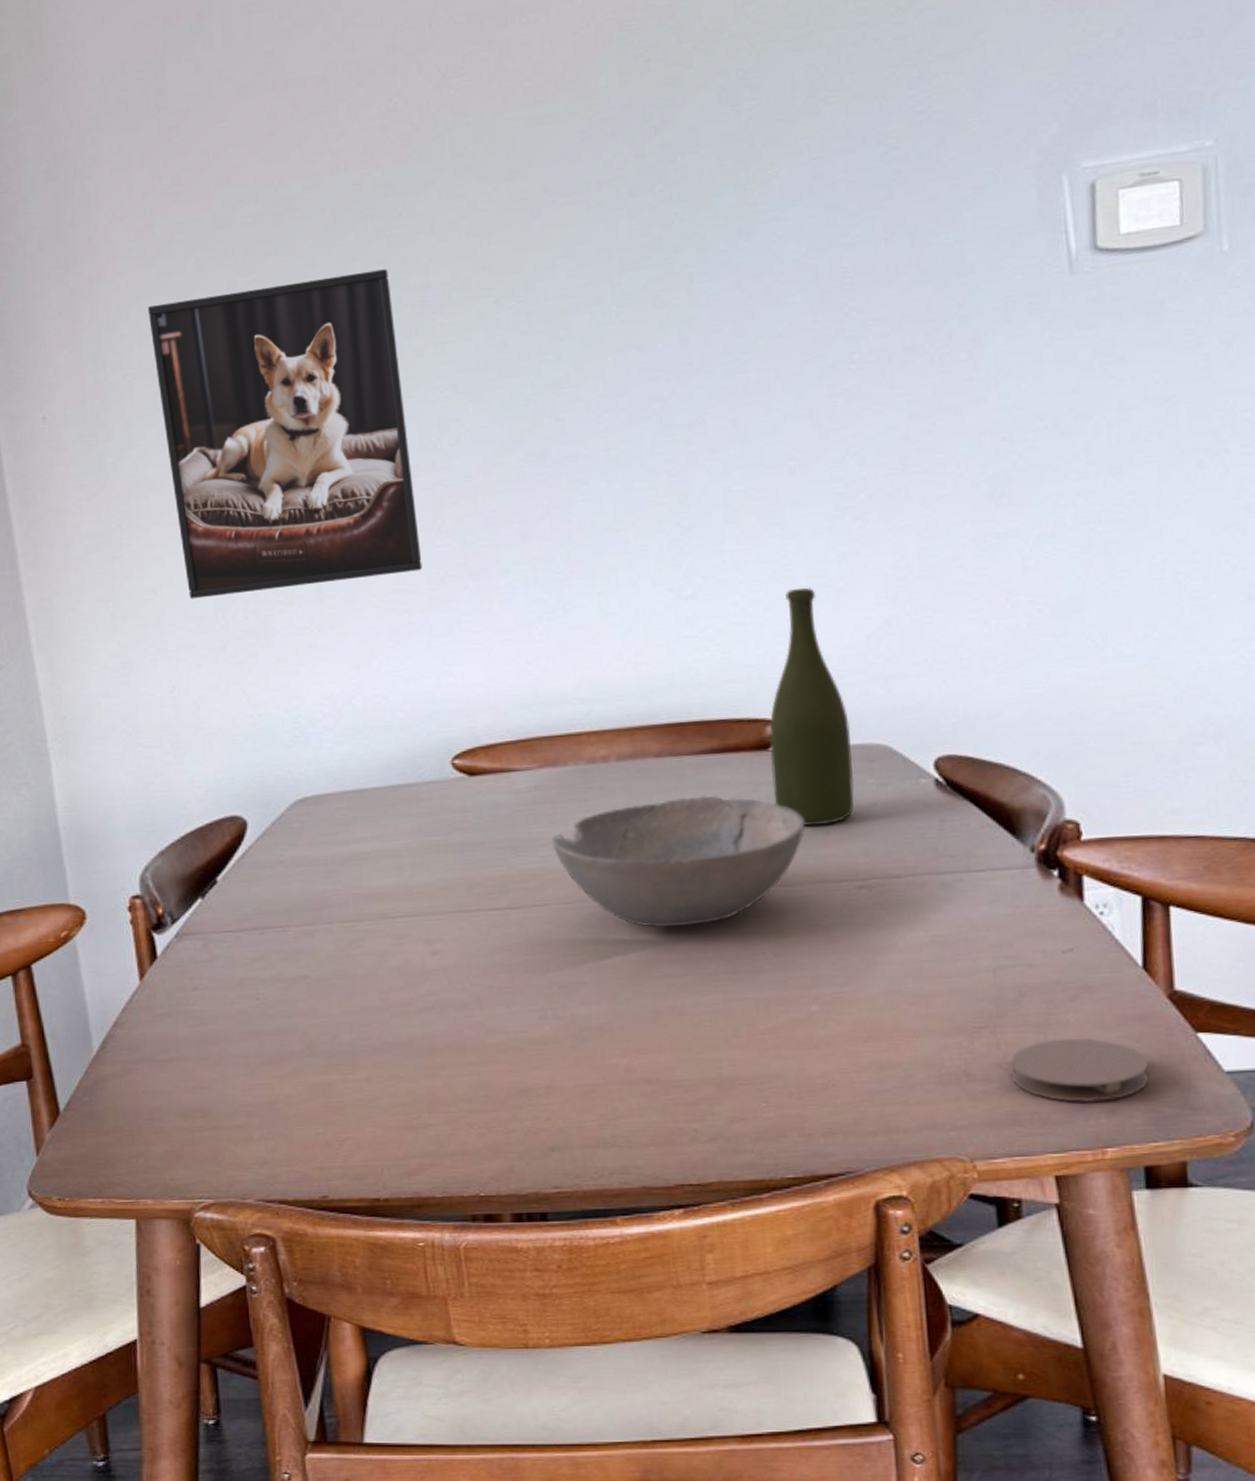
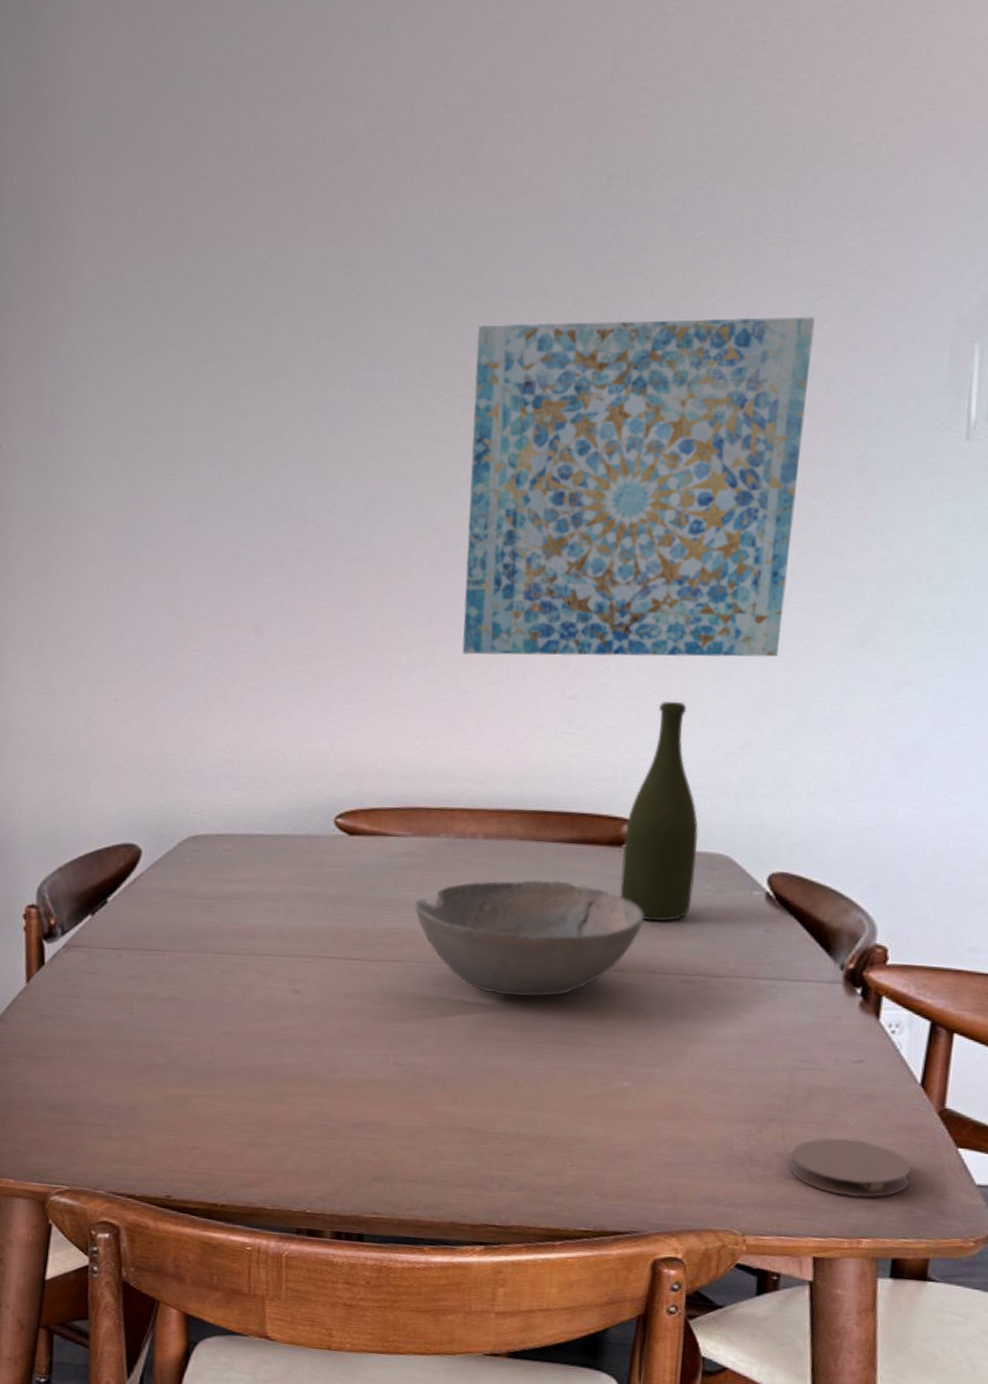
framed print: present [147,269,423,599] -> none [109,345,340,639]
wall art: none [531,171,905,568] -> present [462,317,816,657]

